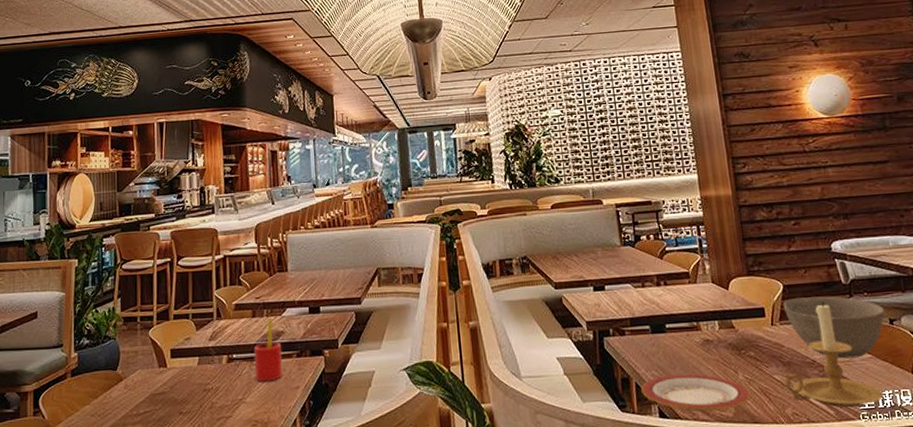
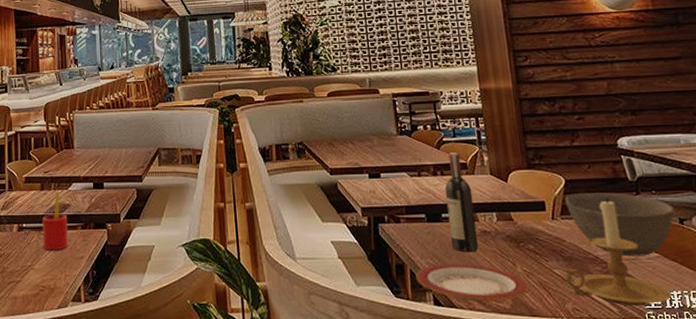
wine bottle: none [668,262,702,363] -> present [445,153,479,253]

